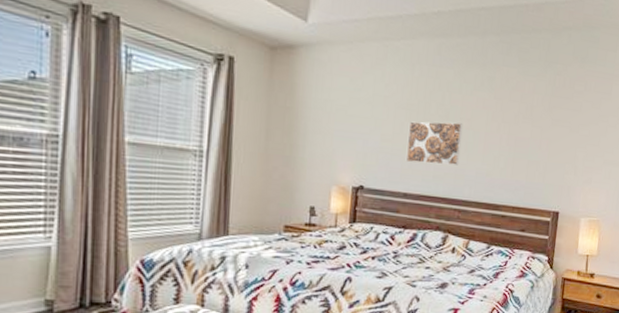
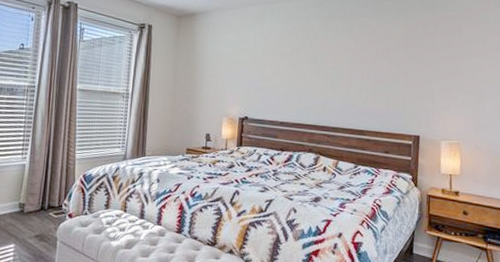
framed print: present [405,121,463,165] -> none [281,63,329,99]

